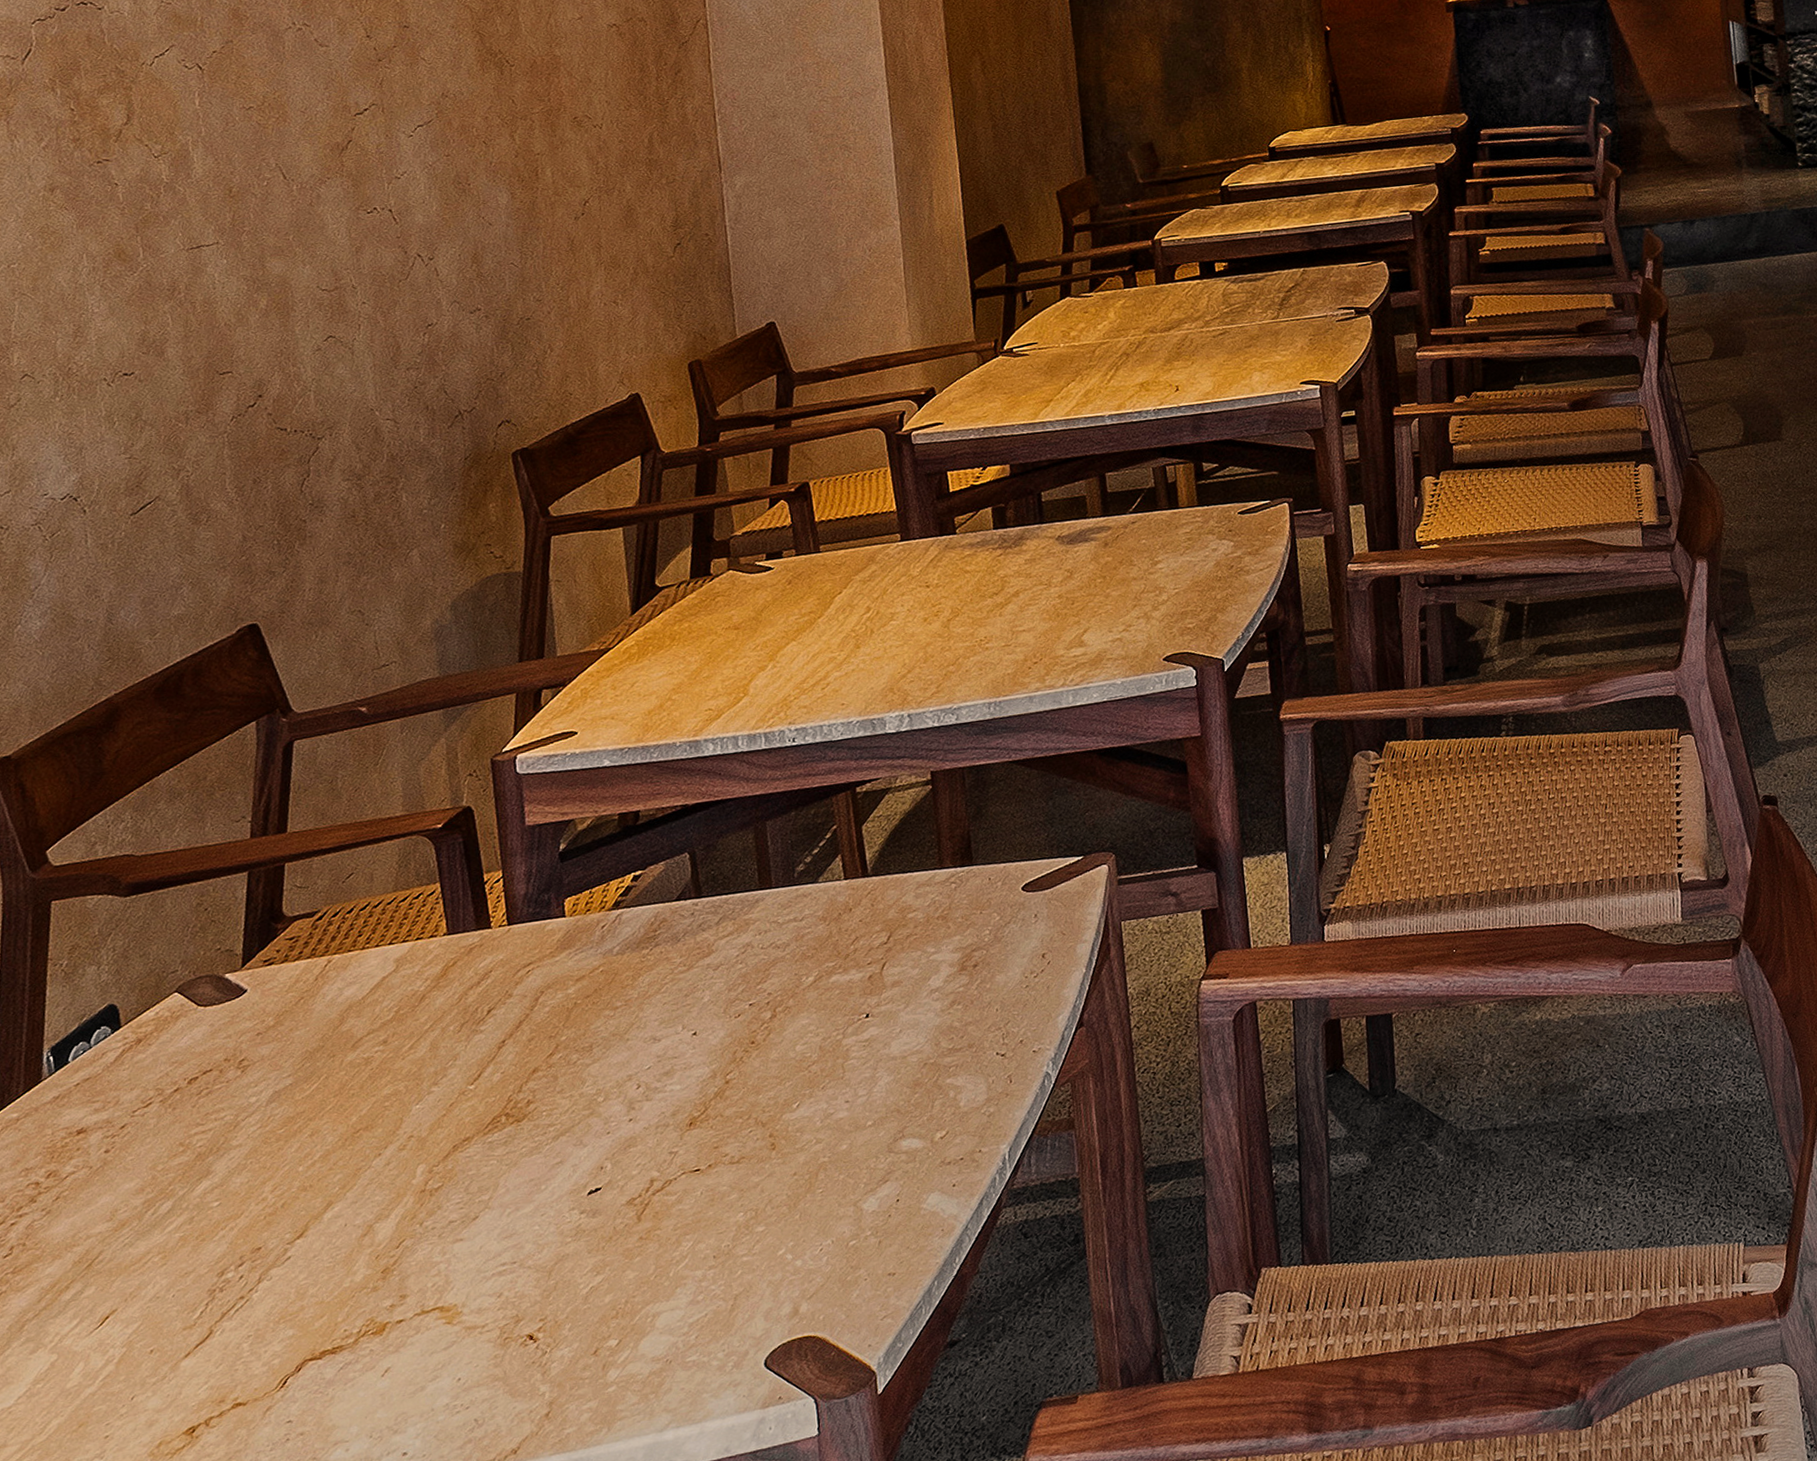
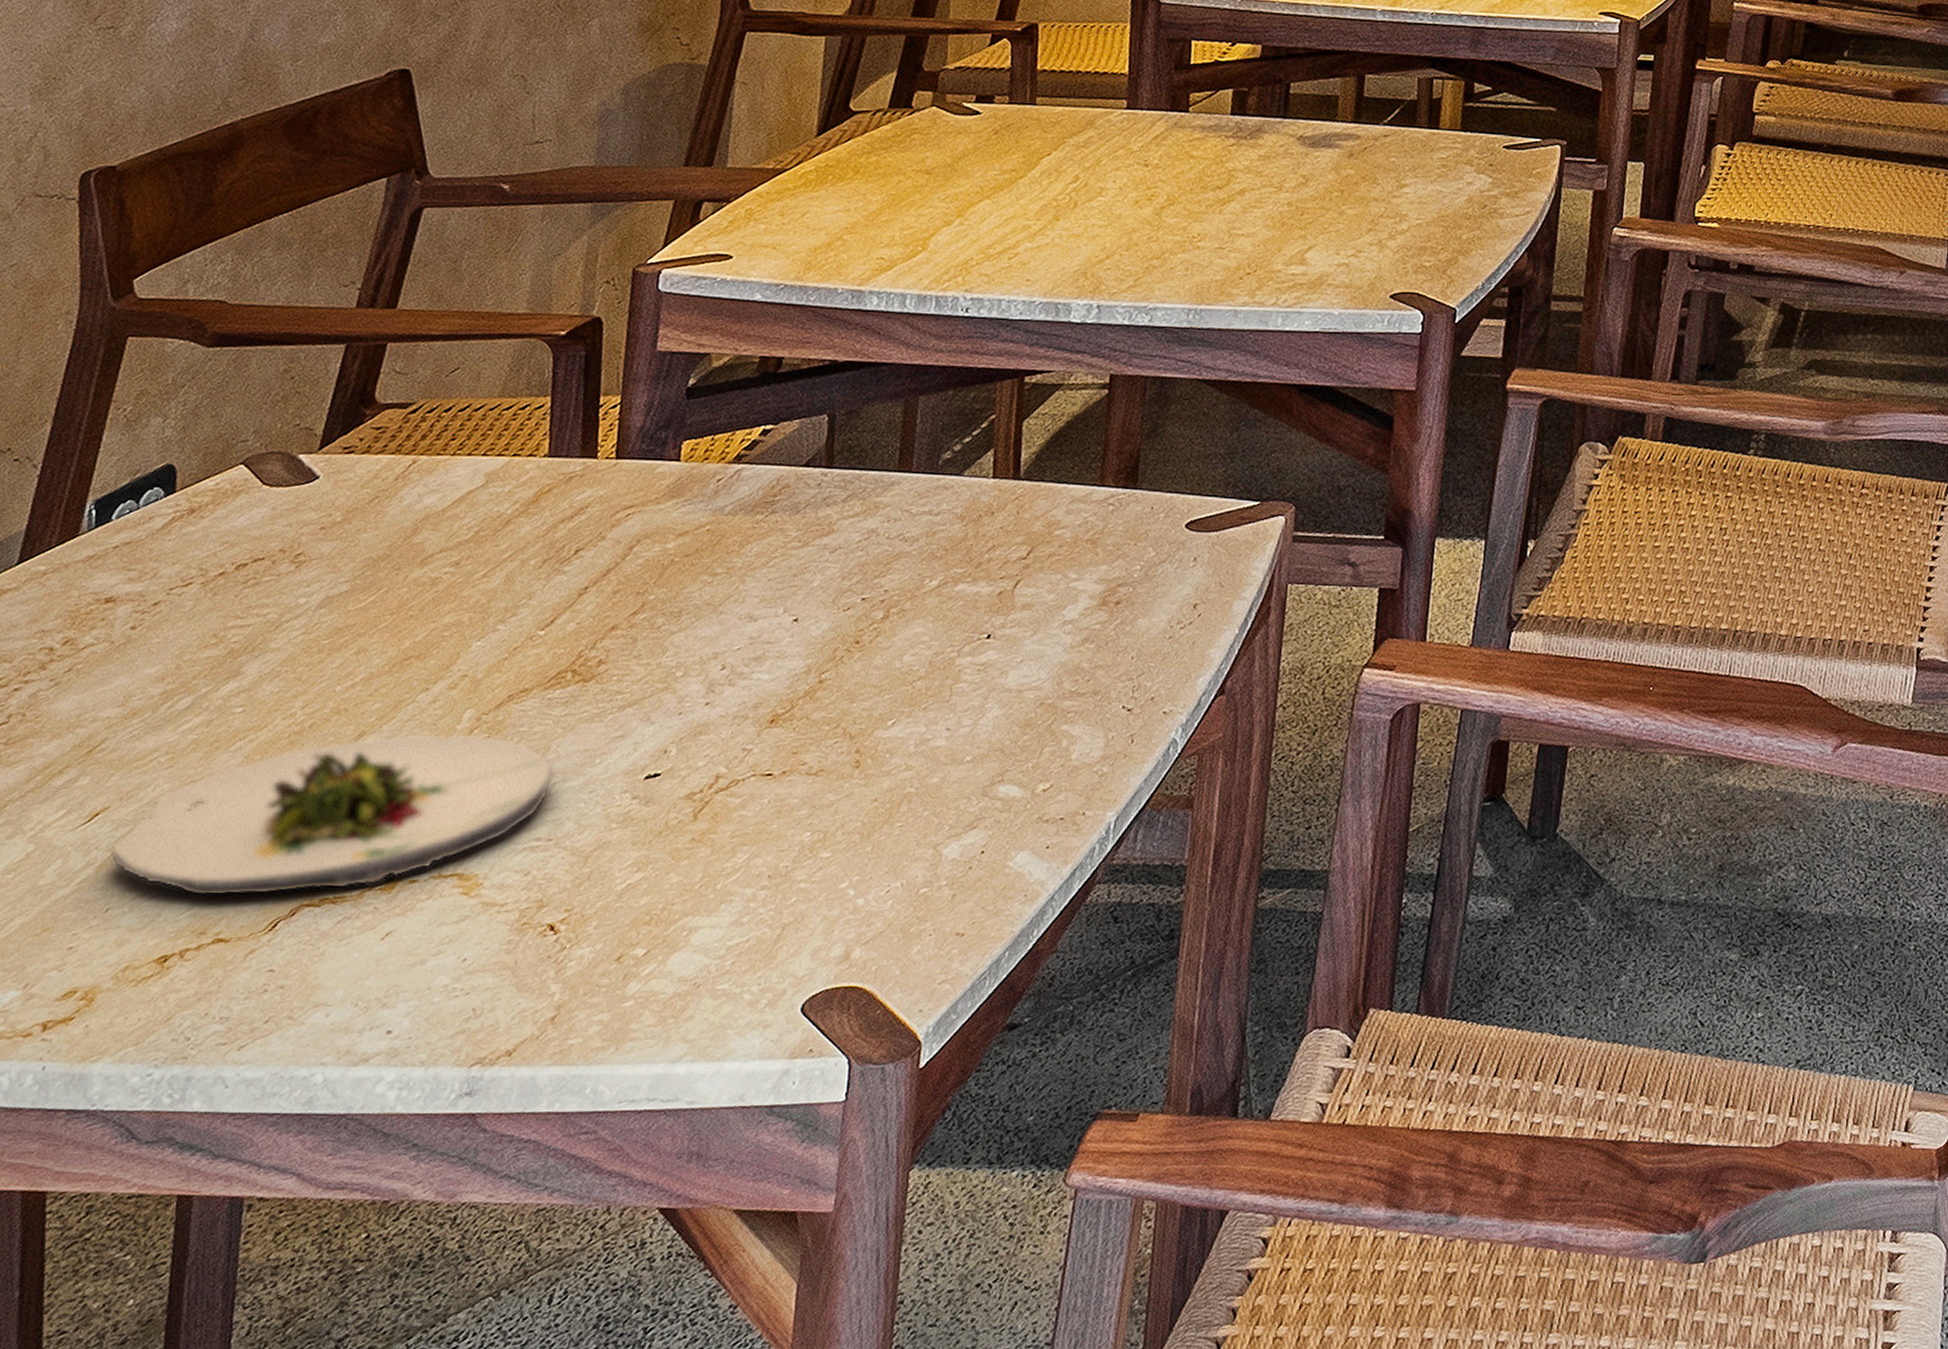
salad plate: none [125,1183,507,1371] -> present [109,732,555,897]

